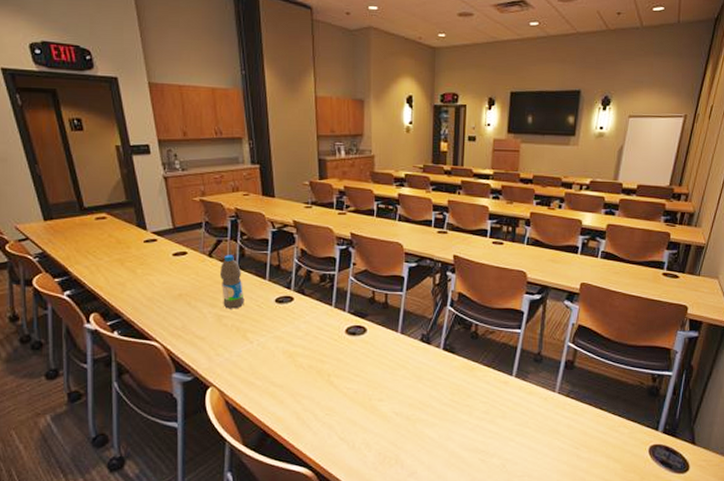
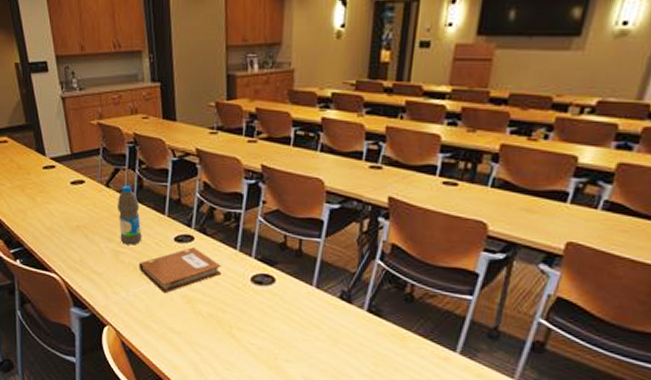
notebook: none [241,307,319,351] -> present [139,247,221,294]

